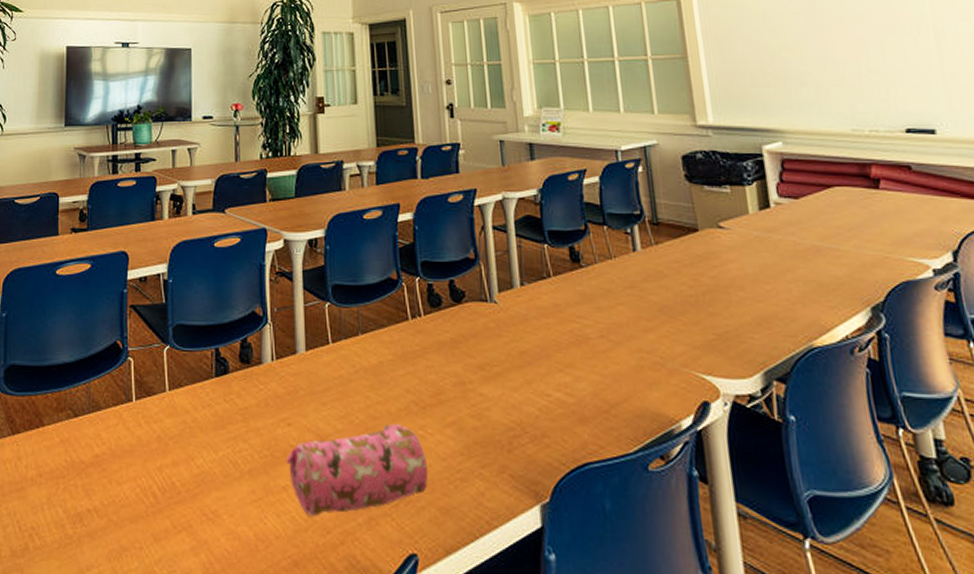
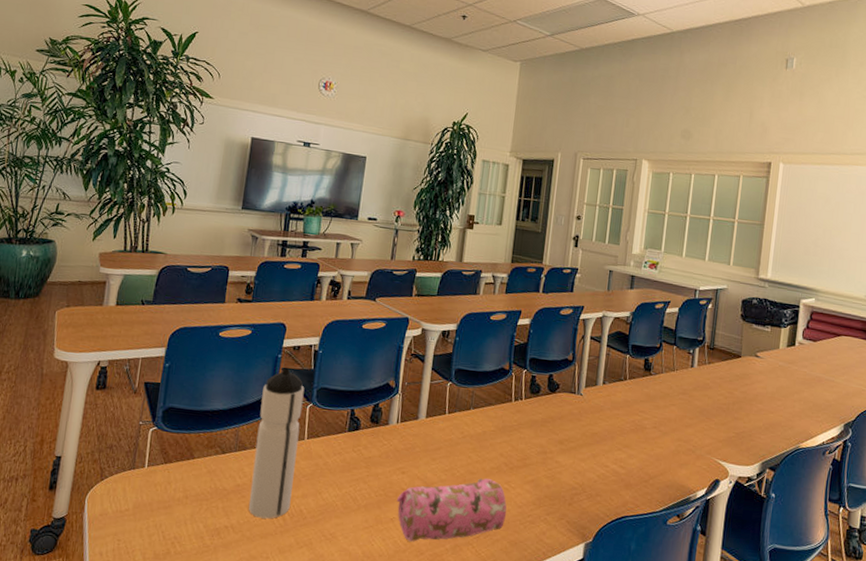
water bottle: none [111,303,160,497] -> present [248,367,305,519]

